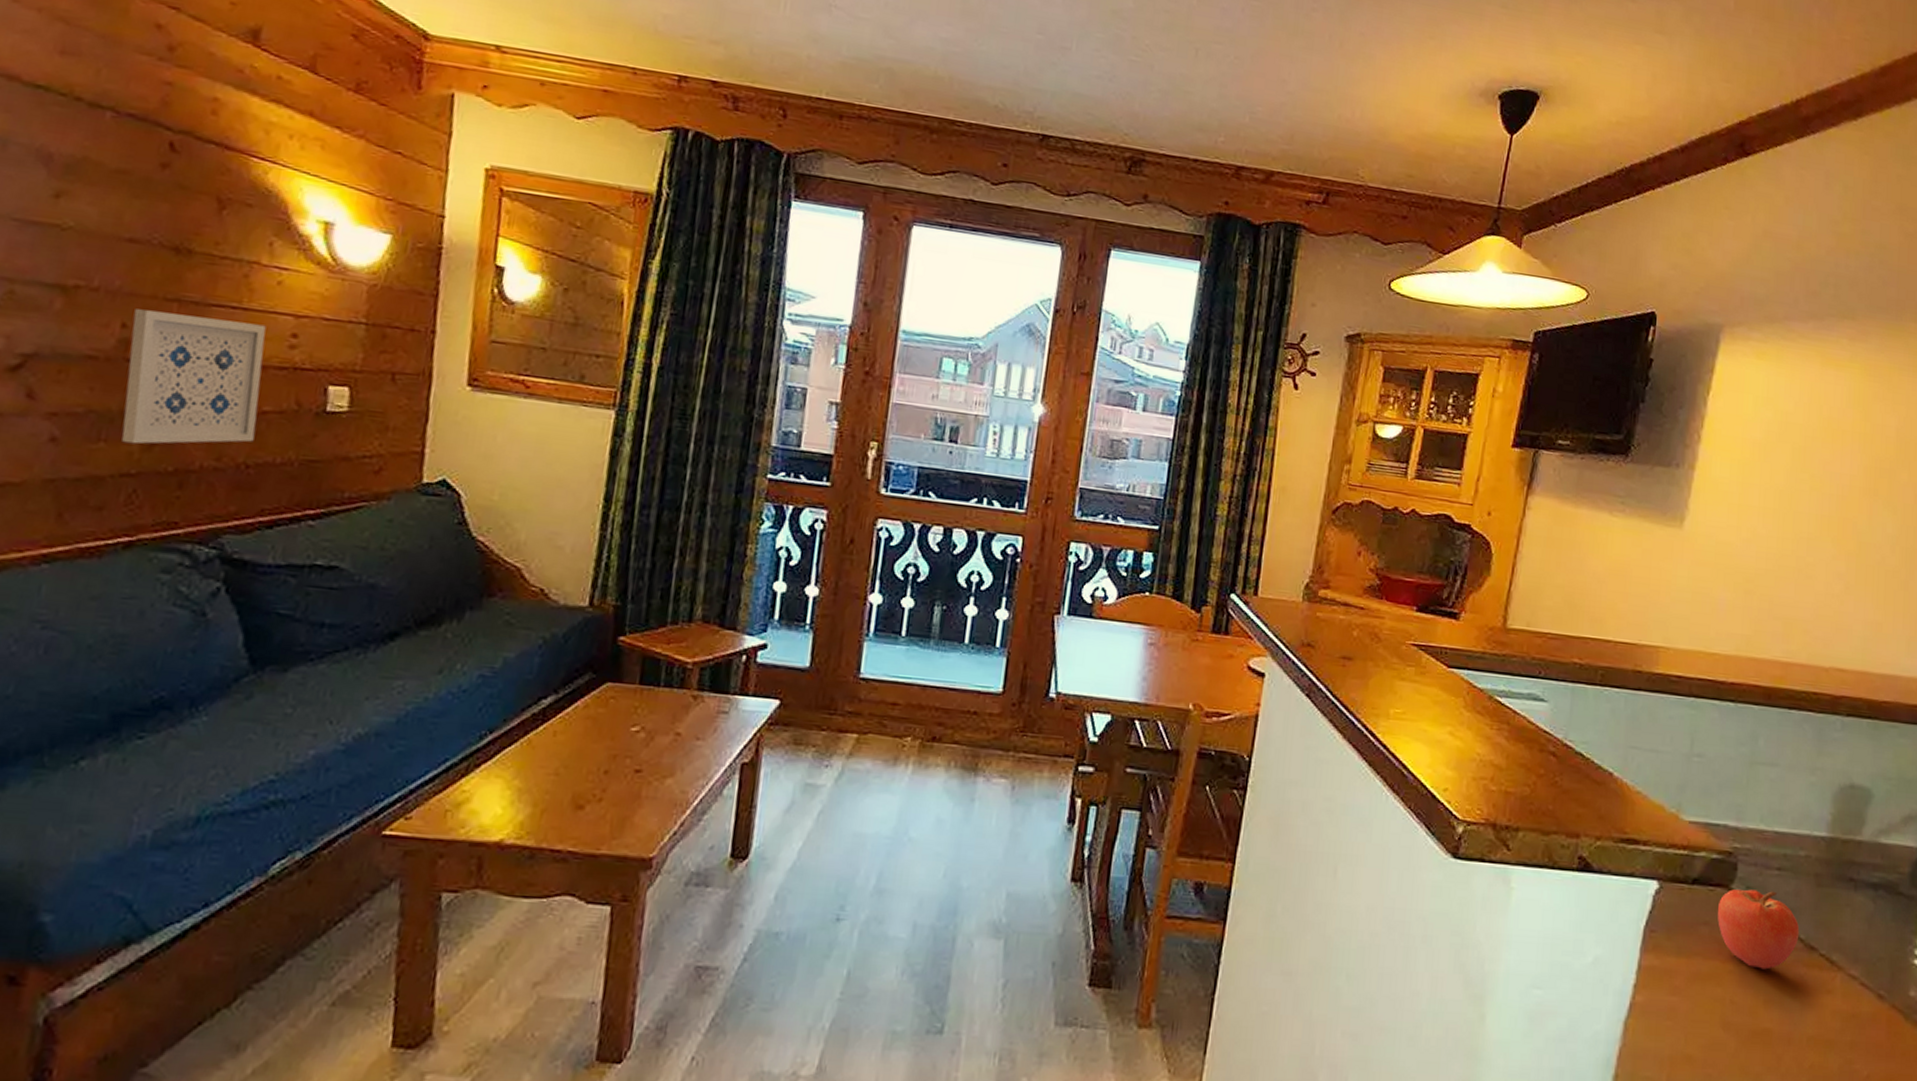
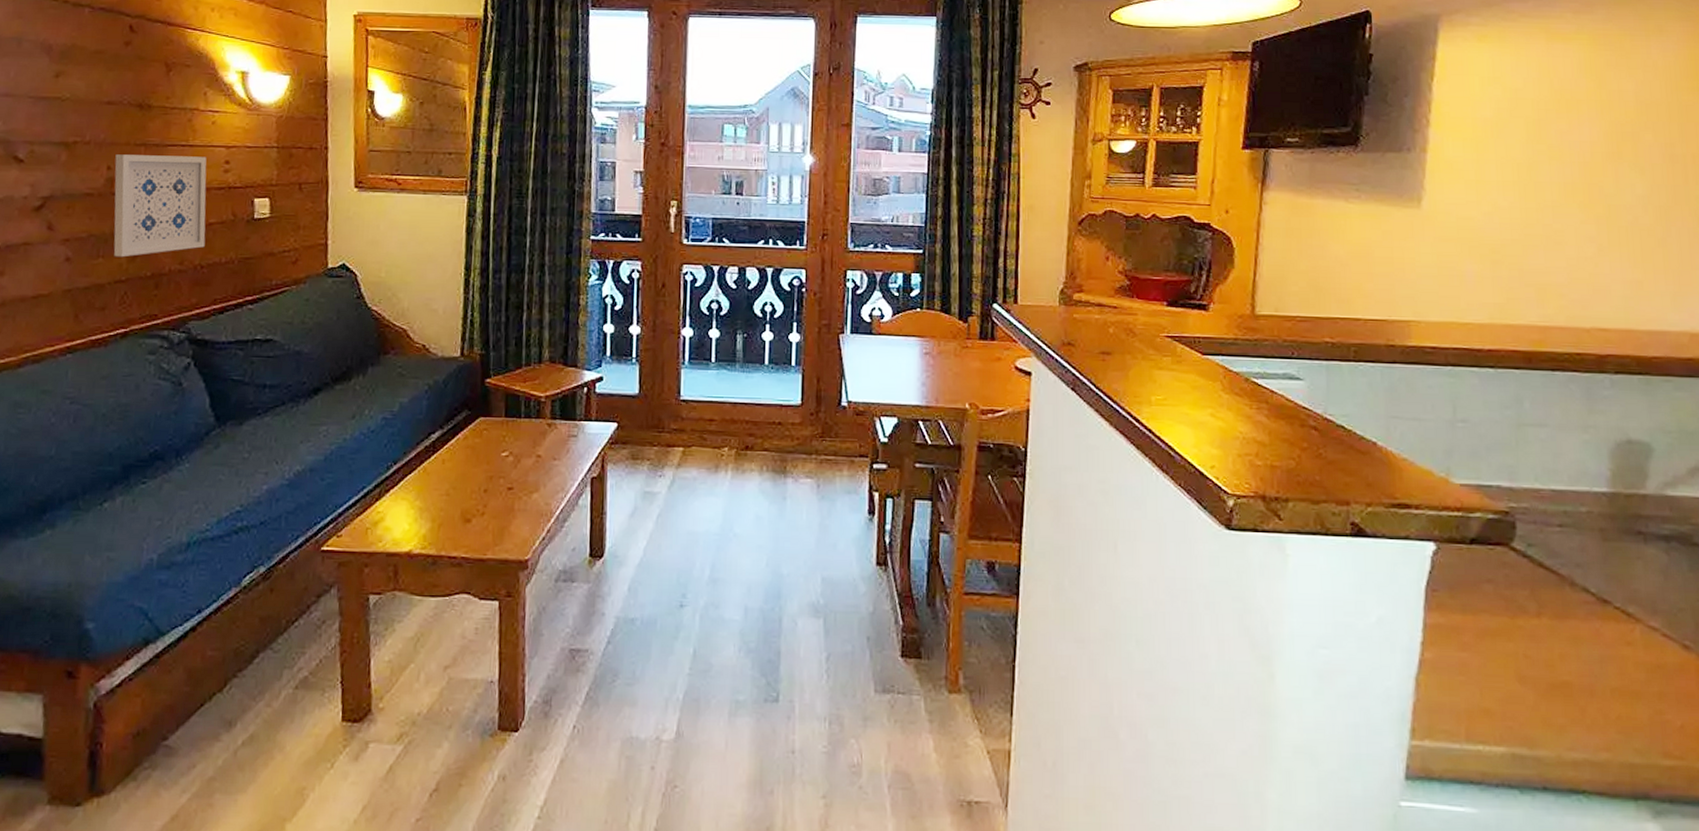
apple: present [1718,889,1800,970] -> none [1500,546,1590,624]

